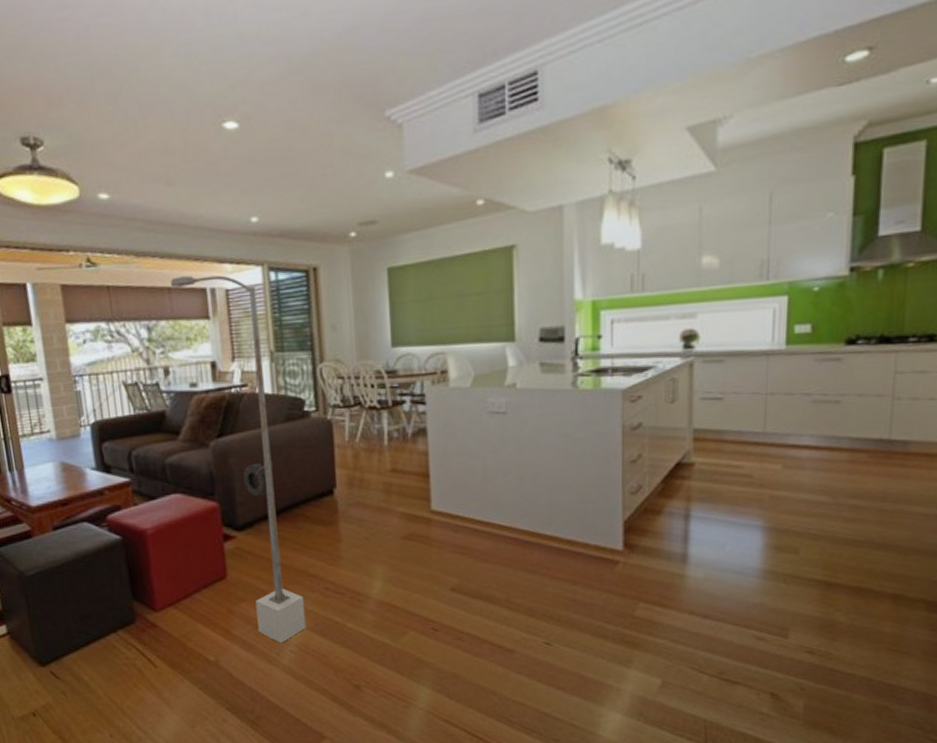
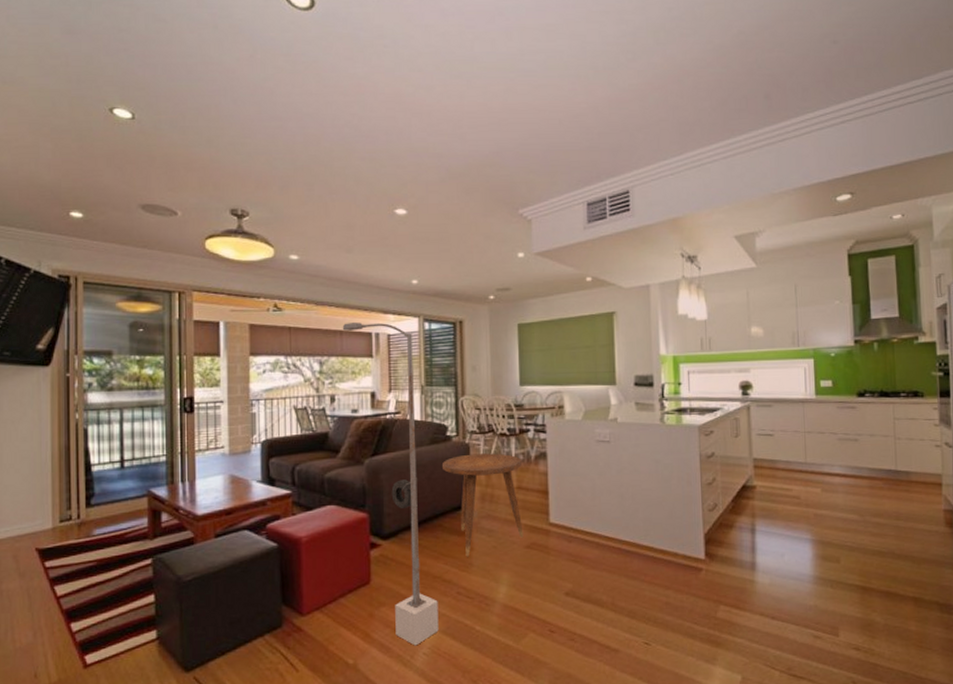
side table: none [299,430,400,549] -> present [441,453,524,557]

